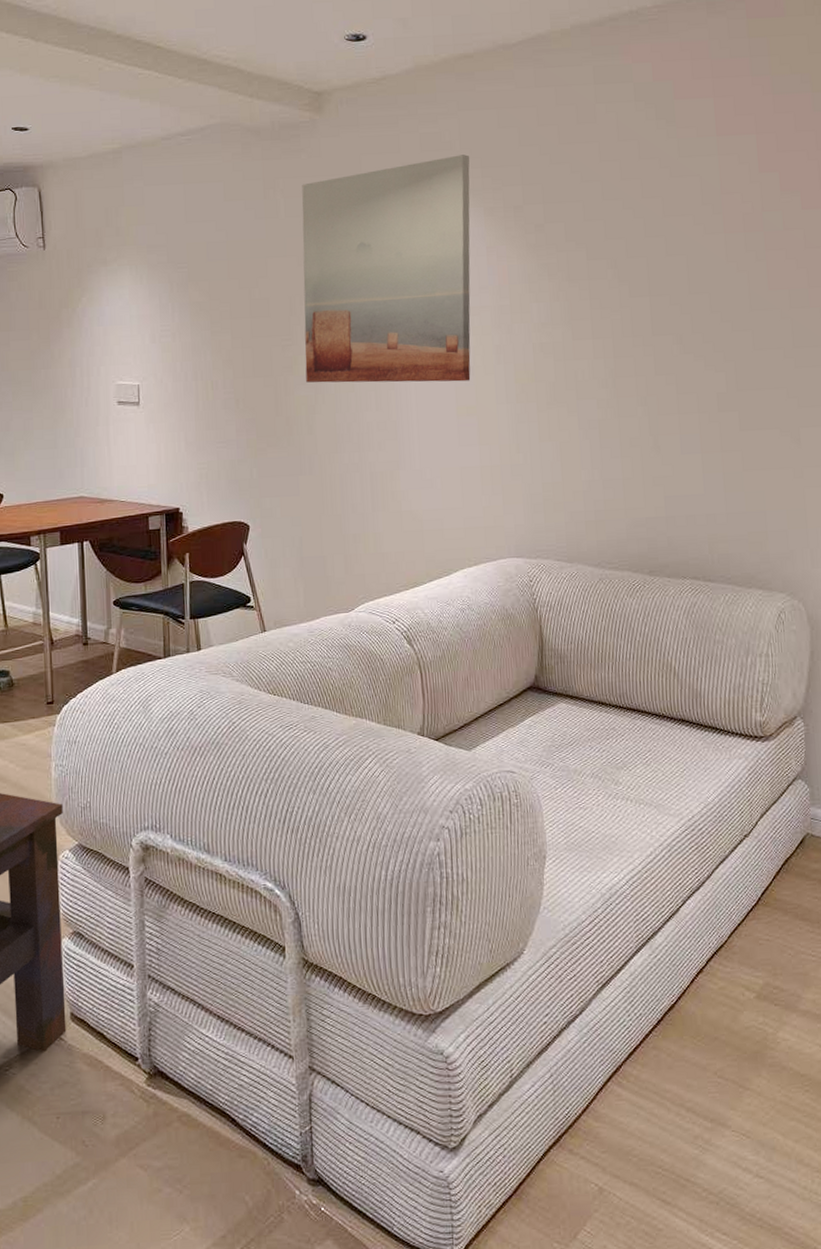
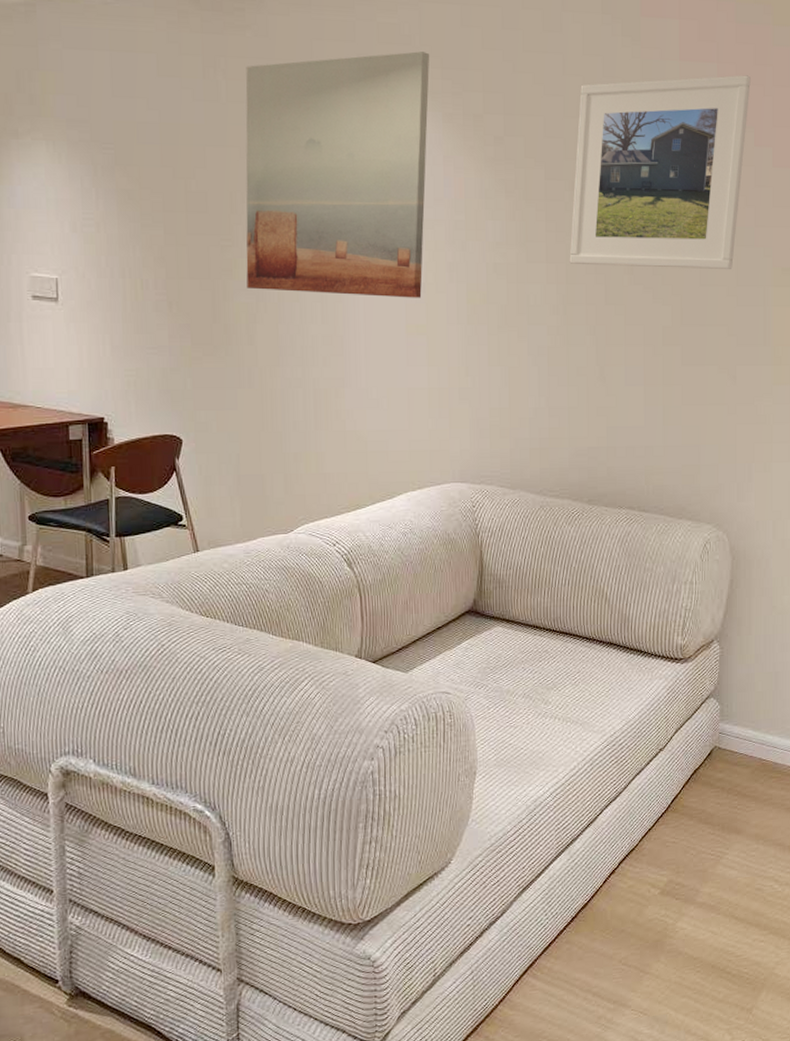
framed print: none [615,142,793,338] -> present [569,75,751,269]

